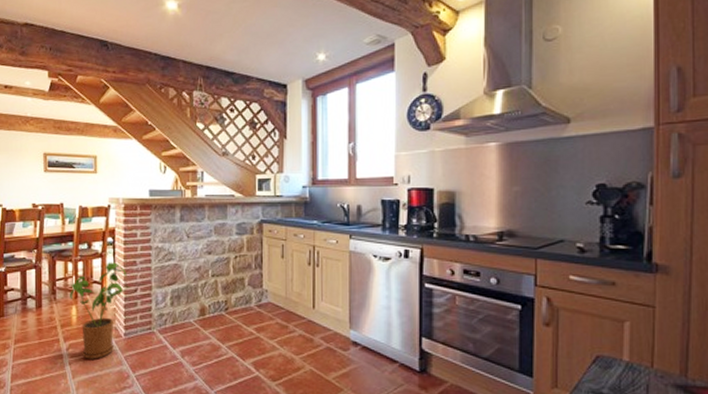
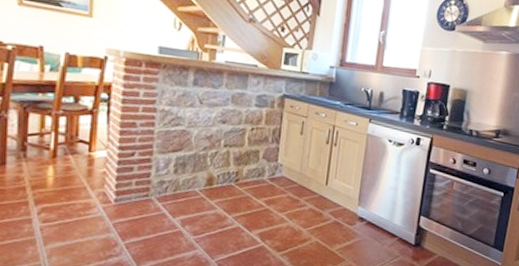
house plant: present [69,262,126,360] -> none [44,120,123,226]

